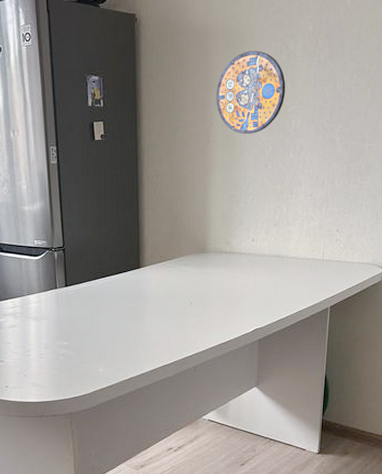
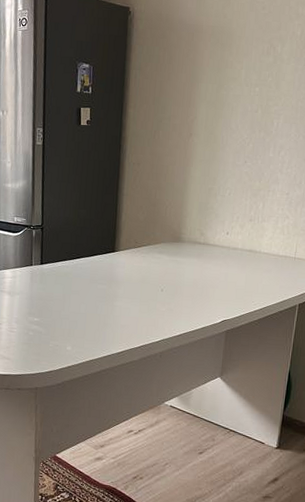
manhole cover: present [216,51,286,134] -> none [201,50,271,130]

